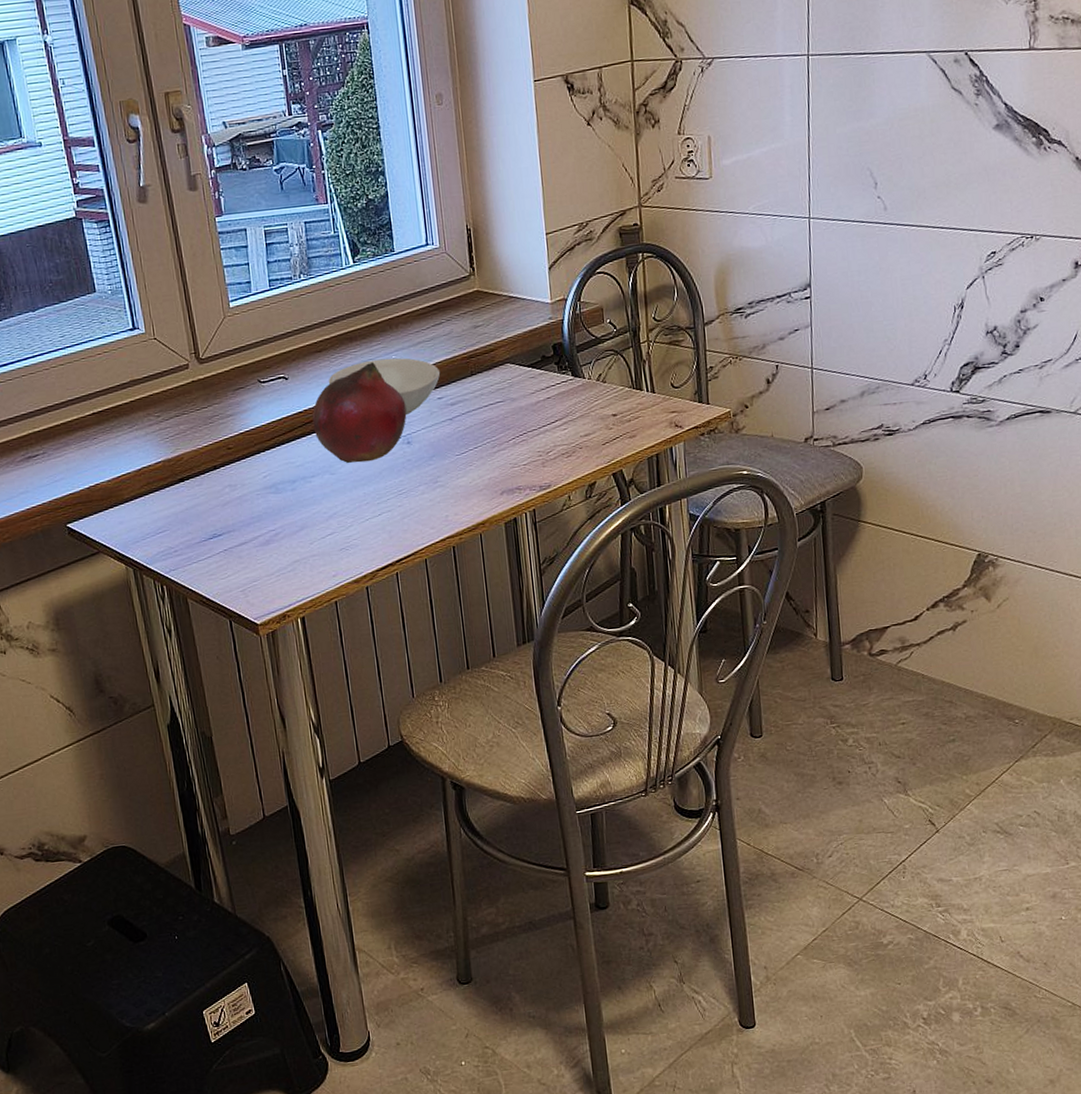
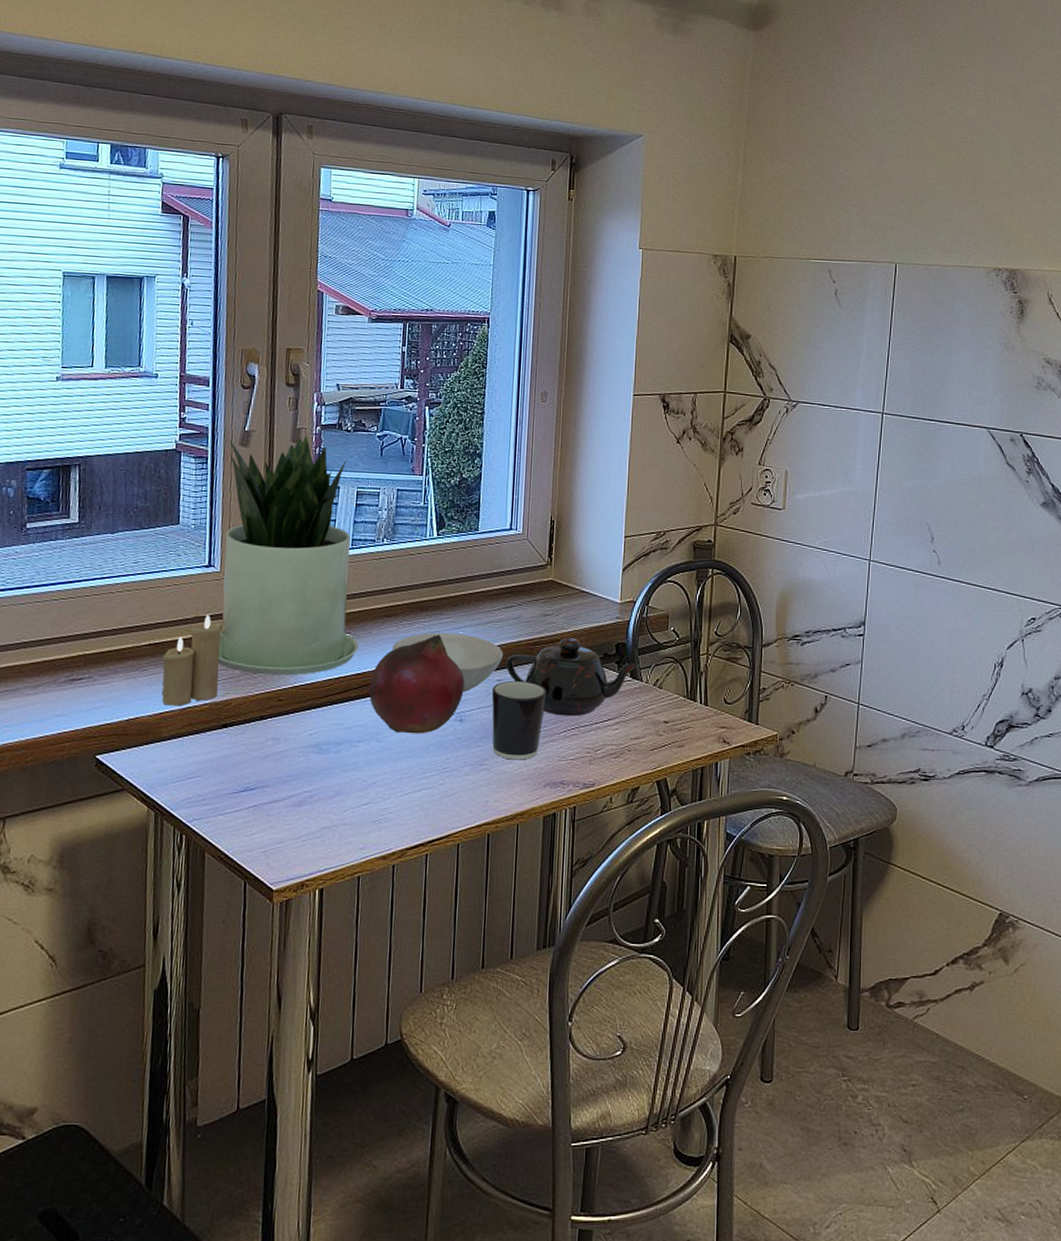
candle: none [108,377,169,469] -> present [161,615,222,706]
planter: none [127,182,296,427] -> present [218,436,359,676]
mug: none [434,395,490,474] -> present [491,680,547,760]
teapot: none [444,345,581,424] -> present [506,637,641,717]

